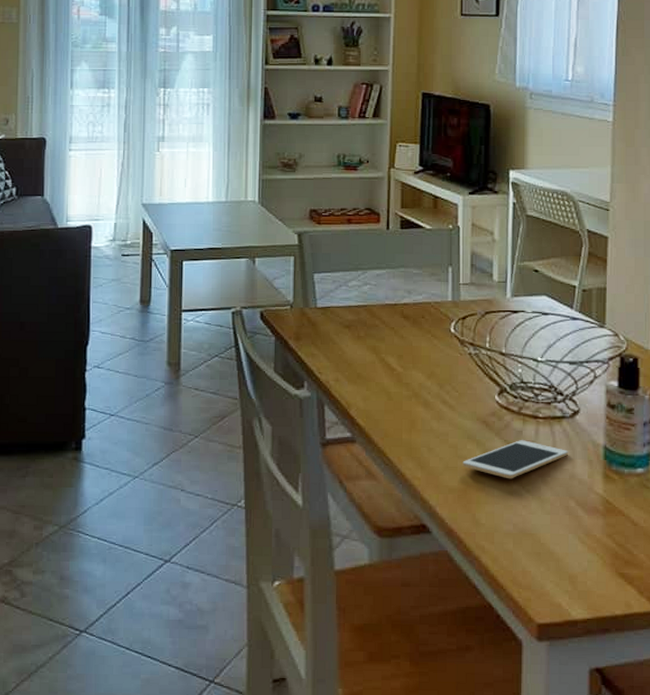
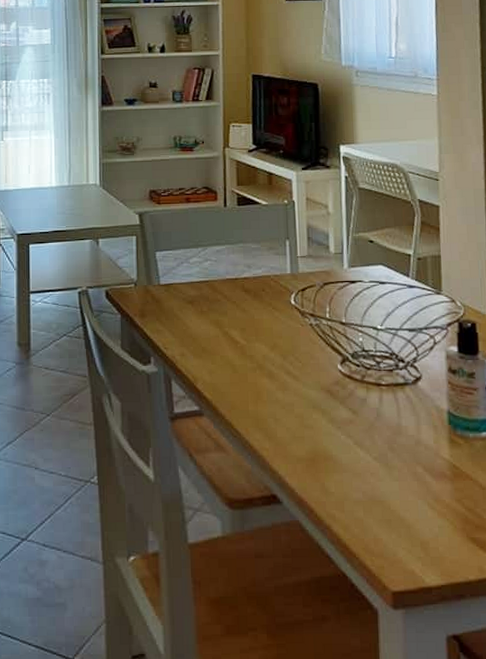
cell phone: present [462,440,569,479] -> none [309,408,414,447]

